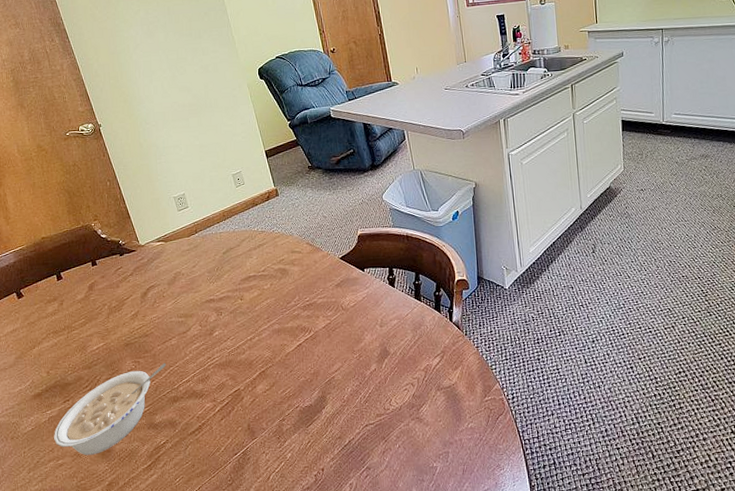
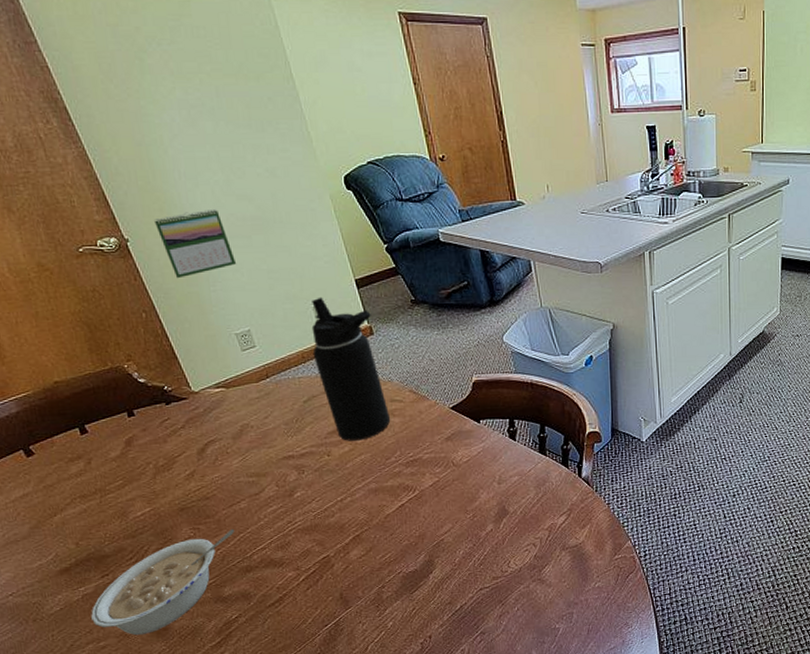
calendar: none [119,98,177,154] -> present [153,208,237,279]
water bottle: none [231,165,291,287] -> present [311,297,391,441]

